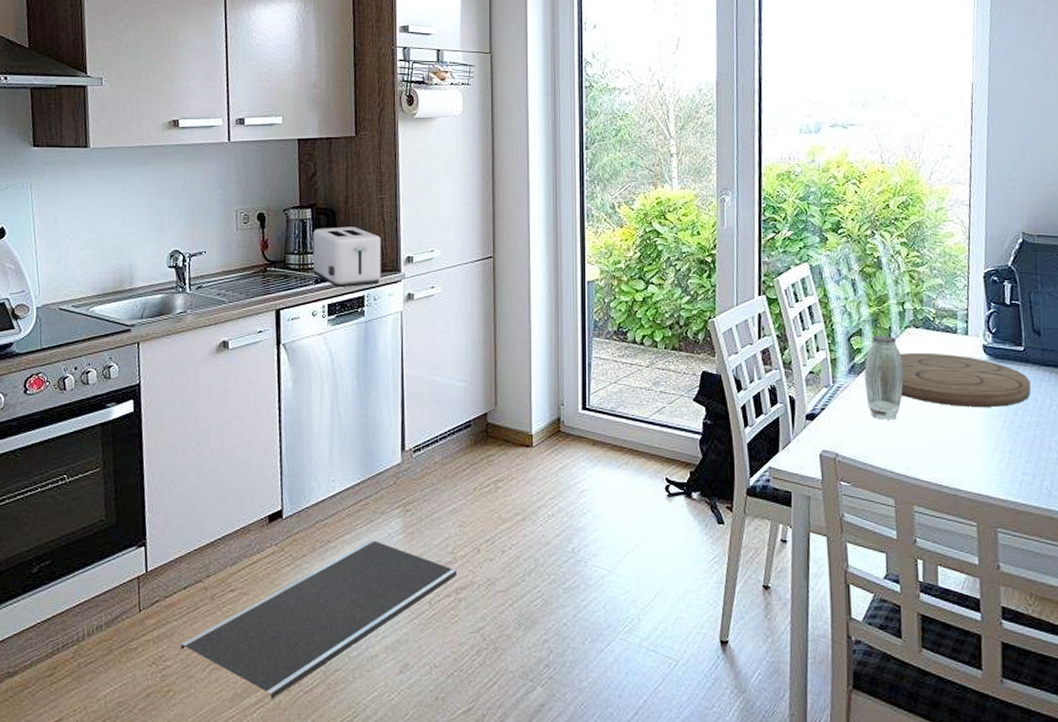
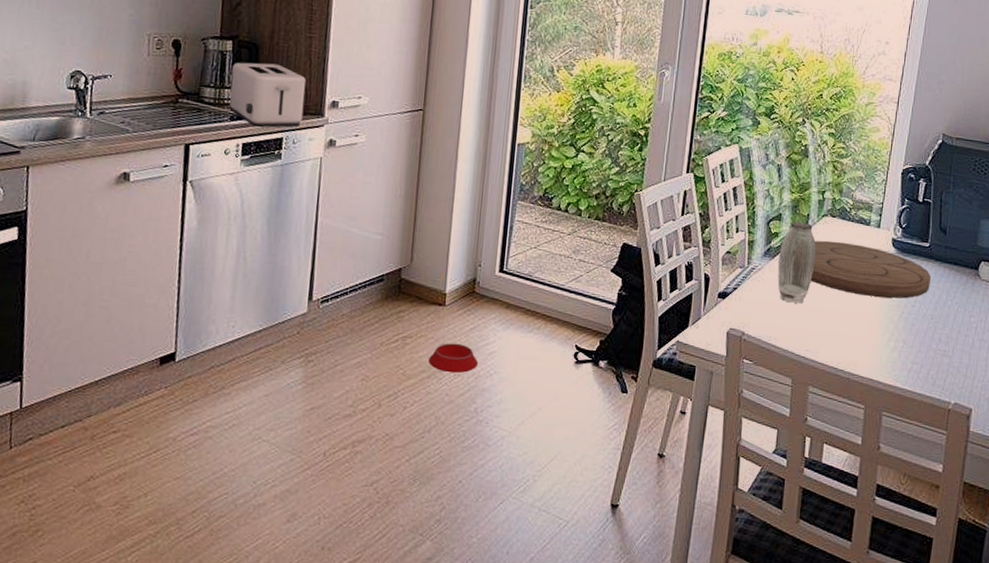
door mat: present [180,539,458,699] -> none [53,387,356,543]
pet bowl: none [522,484,570,513] -> present [428,343,478,373]

